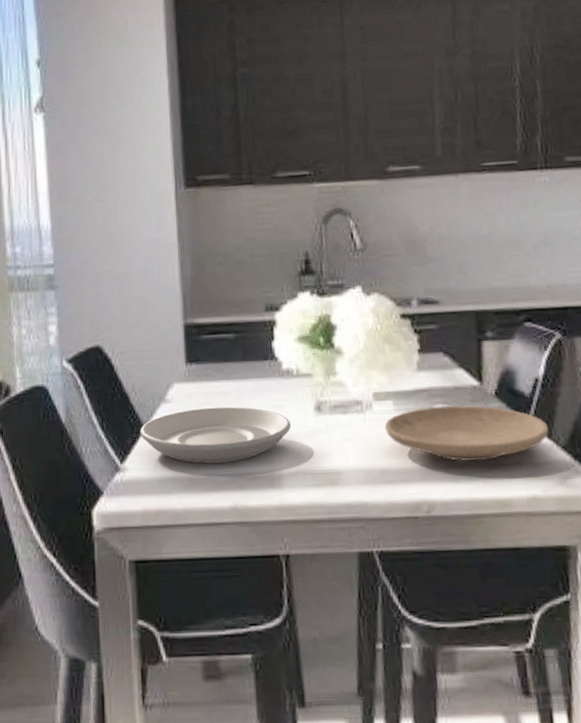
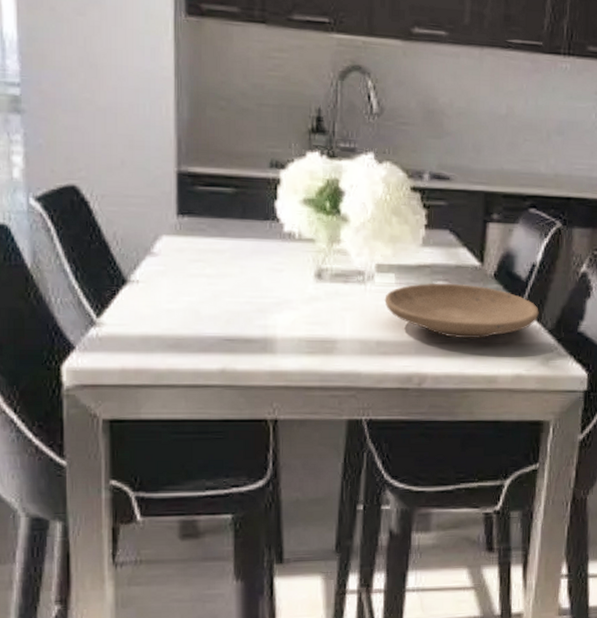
plate: present [140,406,292,464] -> none [121,265,290,324]

